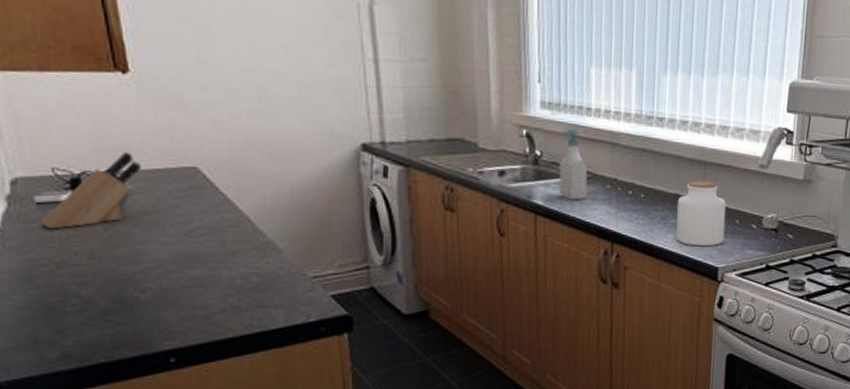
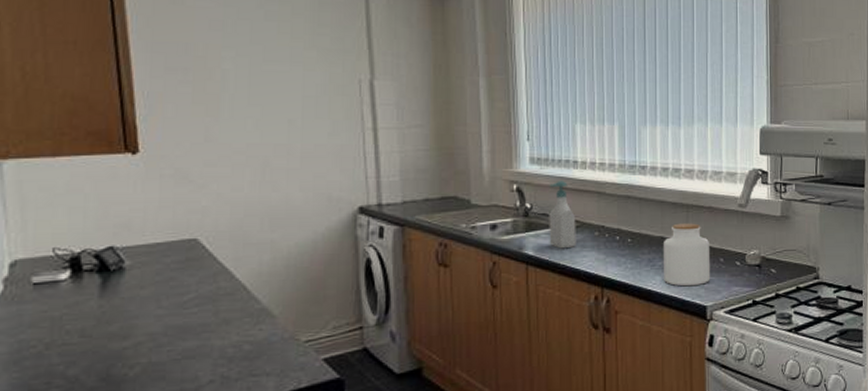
knife block: present [40,152,141,230] -> none [34,228,142,310]

